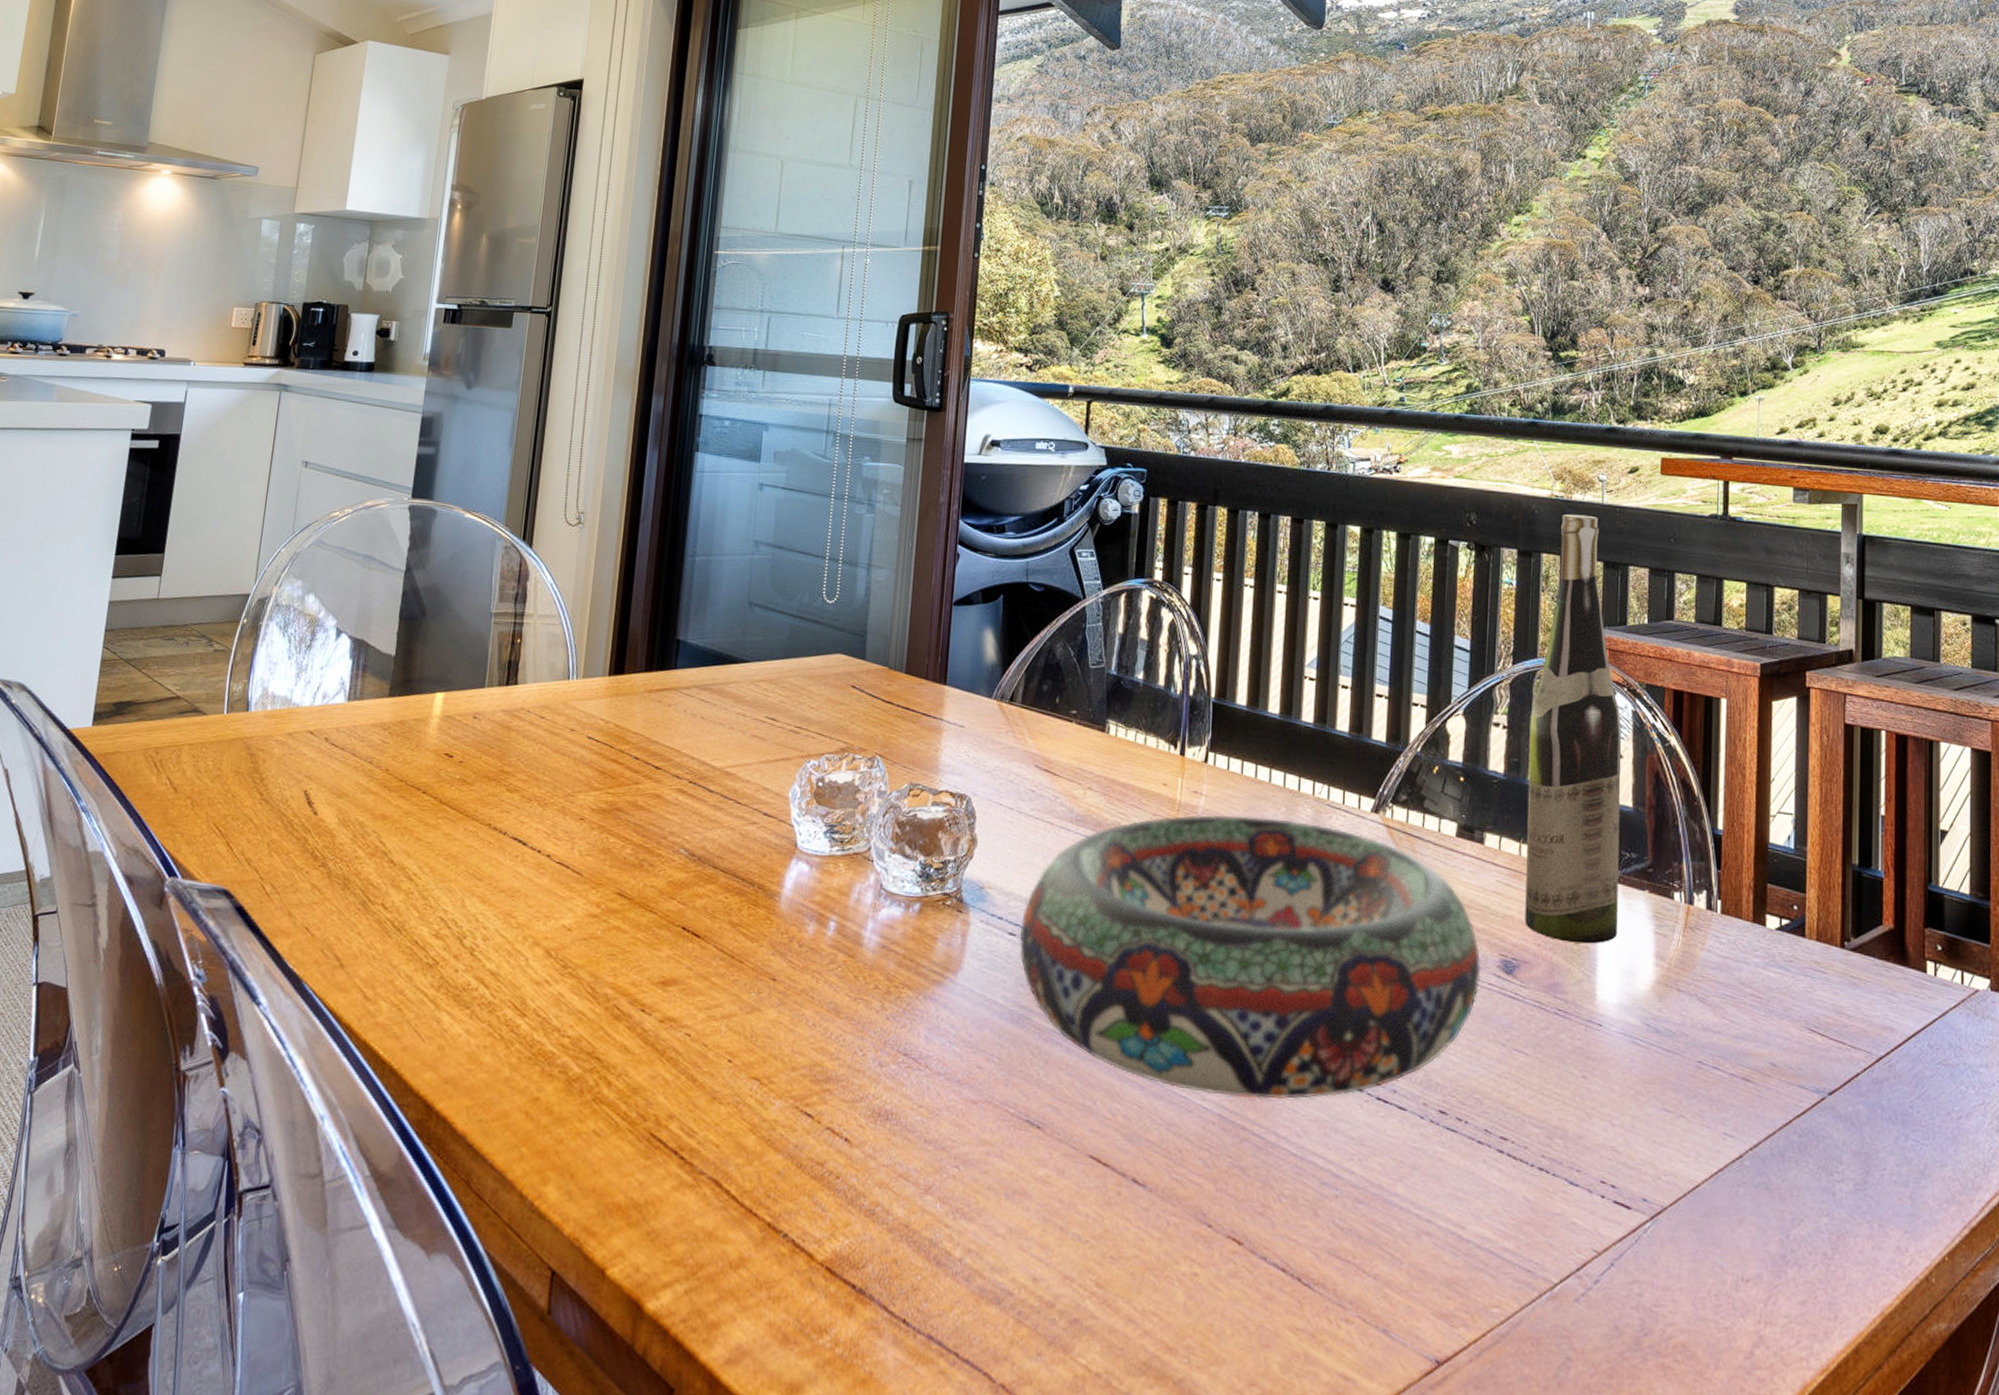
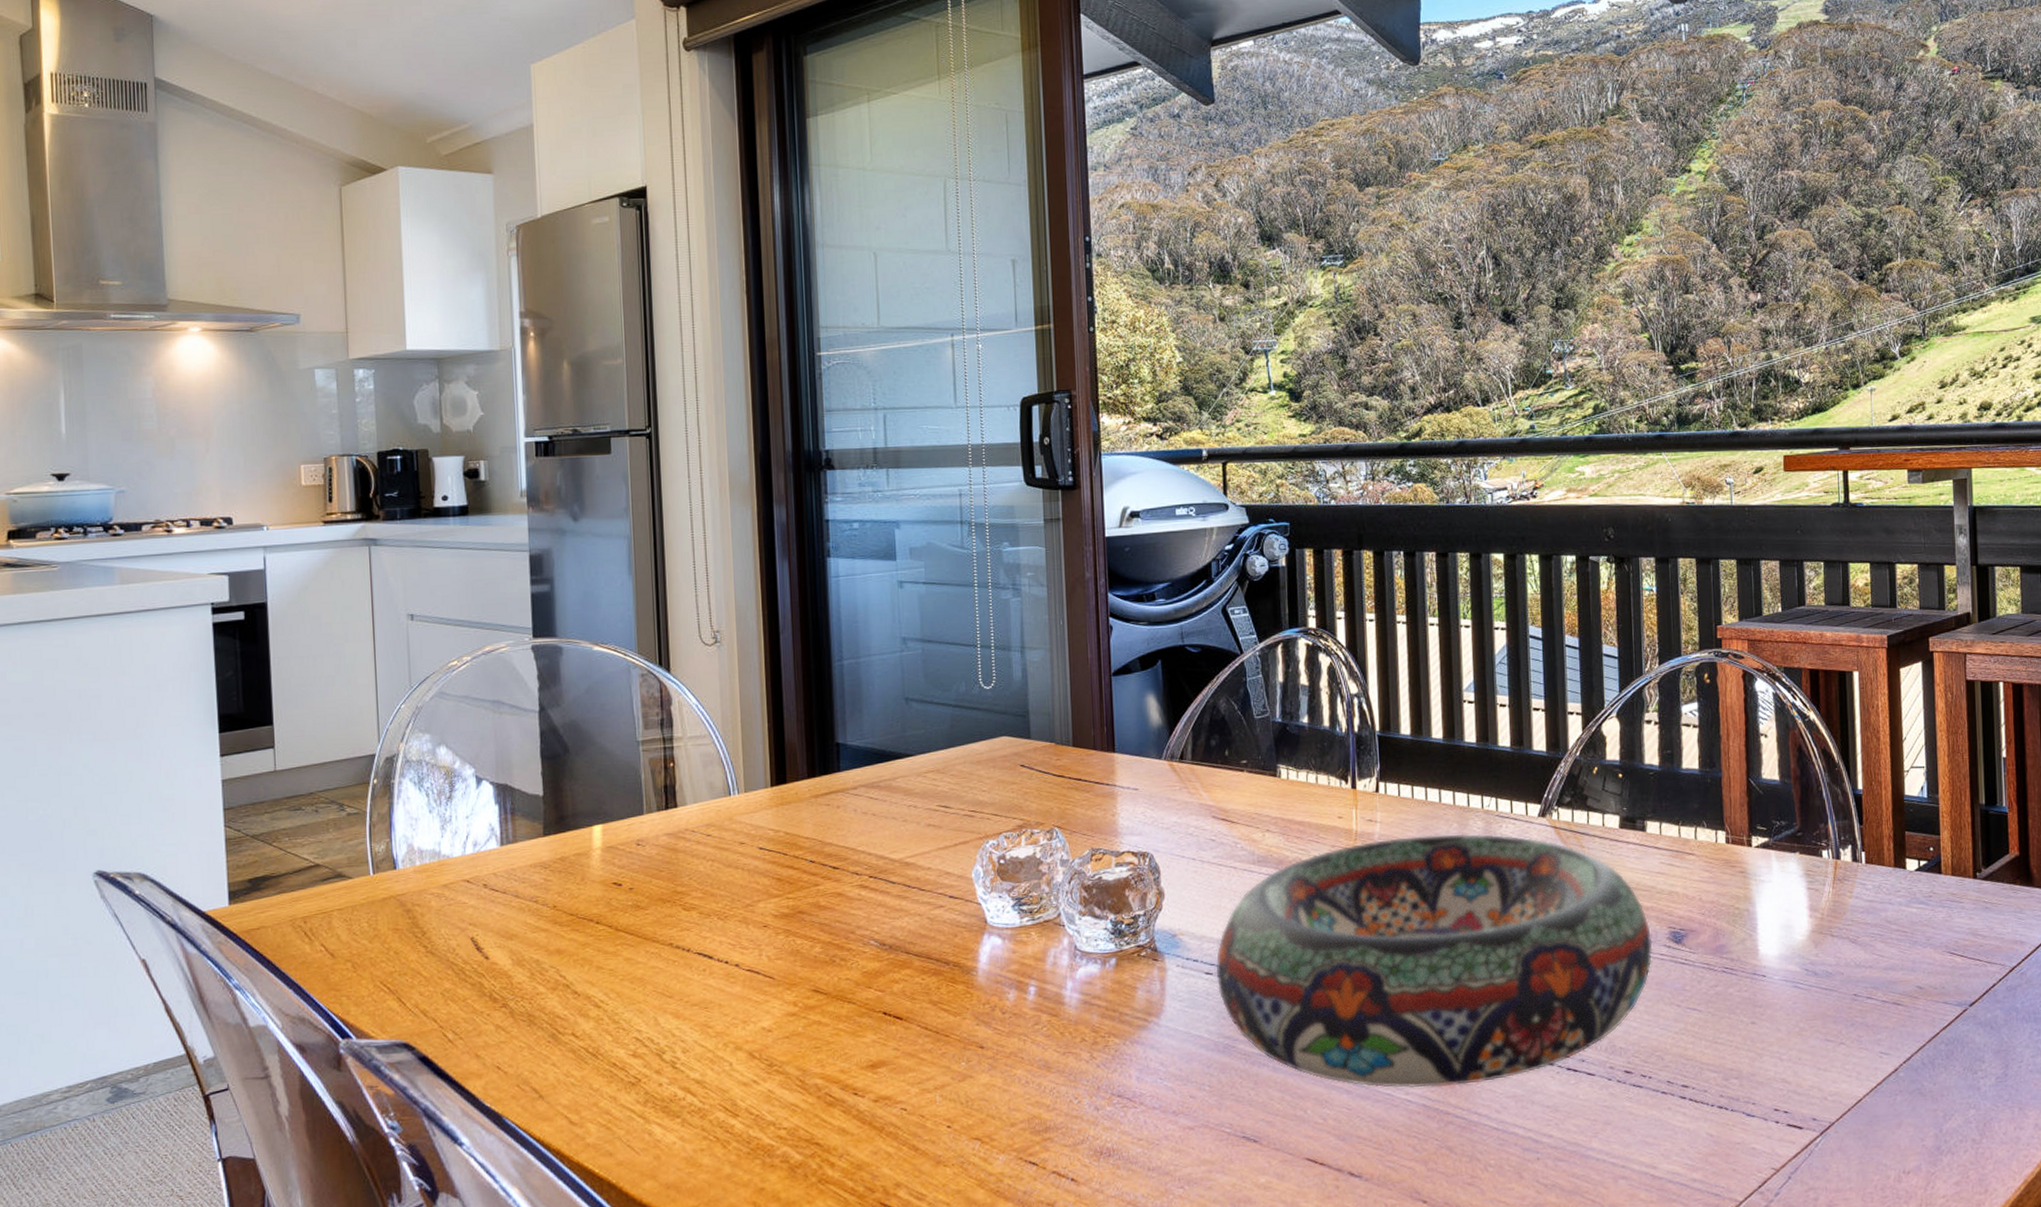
wine bottle: present [1525,514,1622,944] -> none [1679,517,1773,908]

